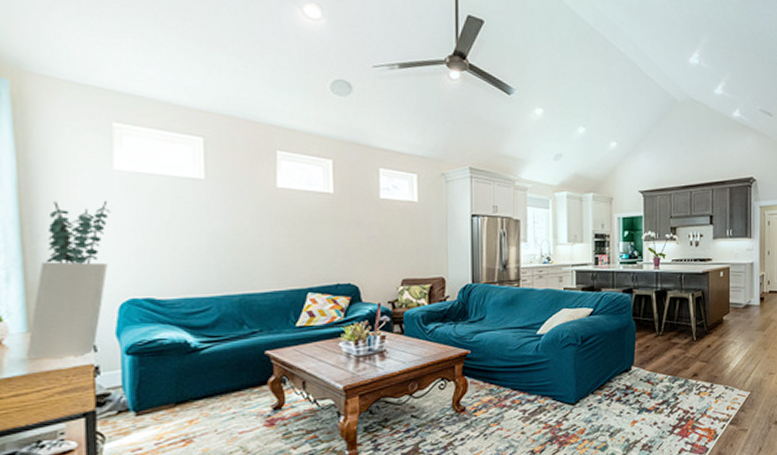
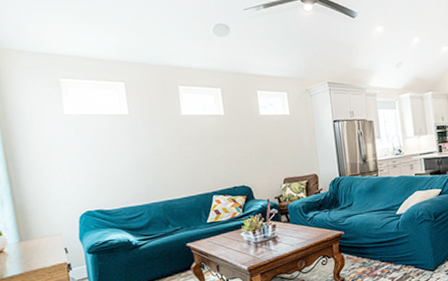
vase: present [27,200,111,361] -> none [20,138,69,263]

